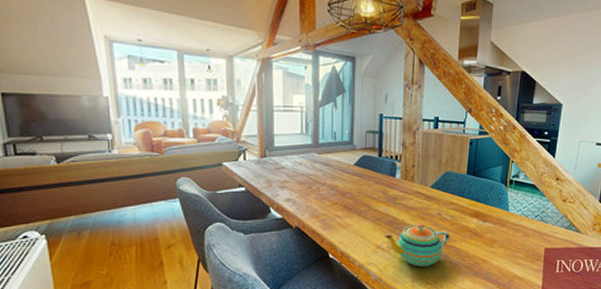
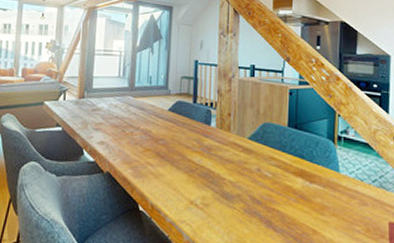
teapot: present [384,223,450,266] -> none [198,178,271,232]

